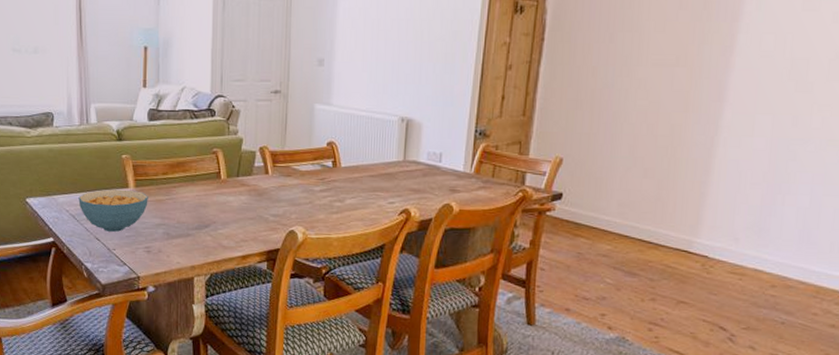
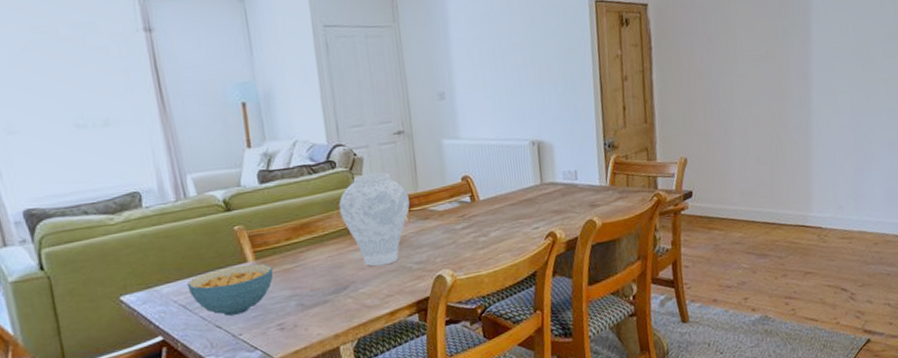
vase: none [212,125,275,212] -> present [338,172,410,267]

